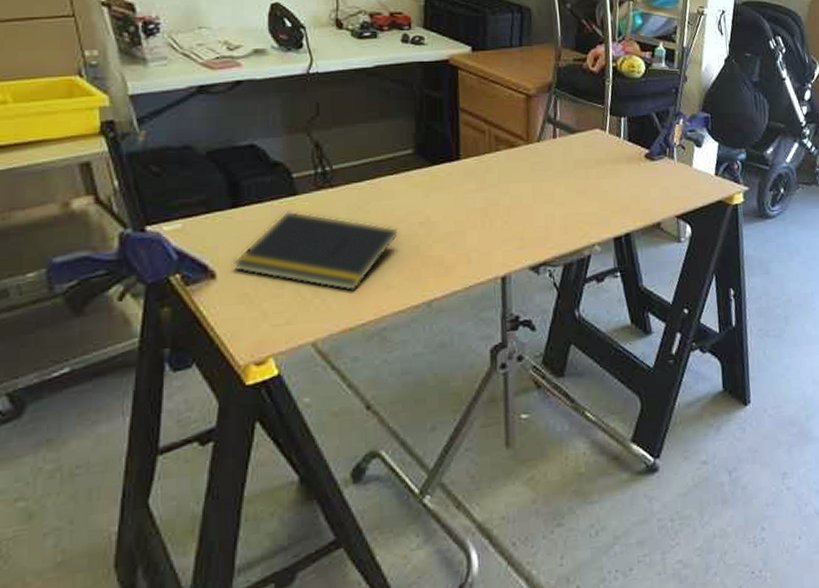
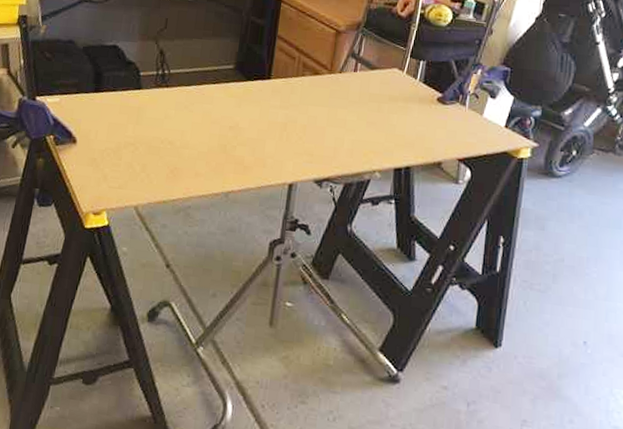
notepad: present [234,210,400,292] -> none [89,100,213,173]

